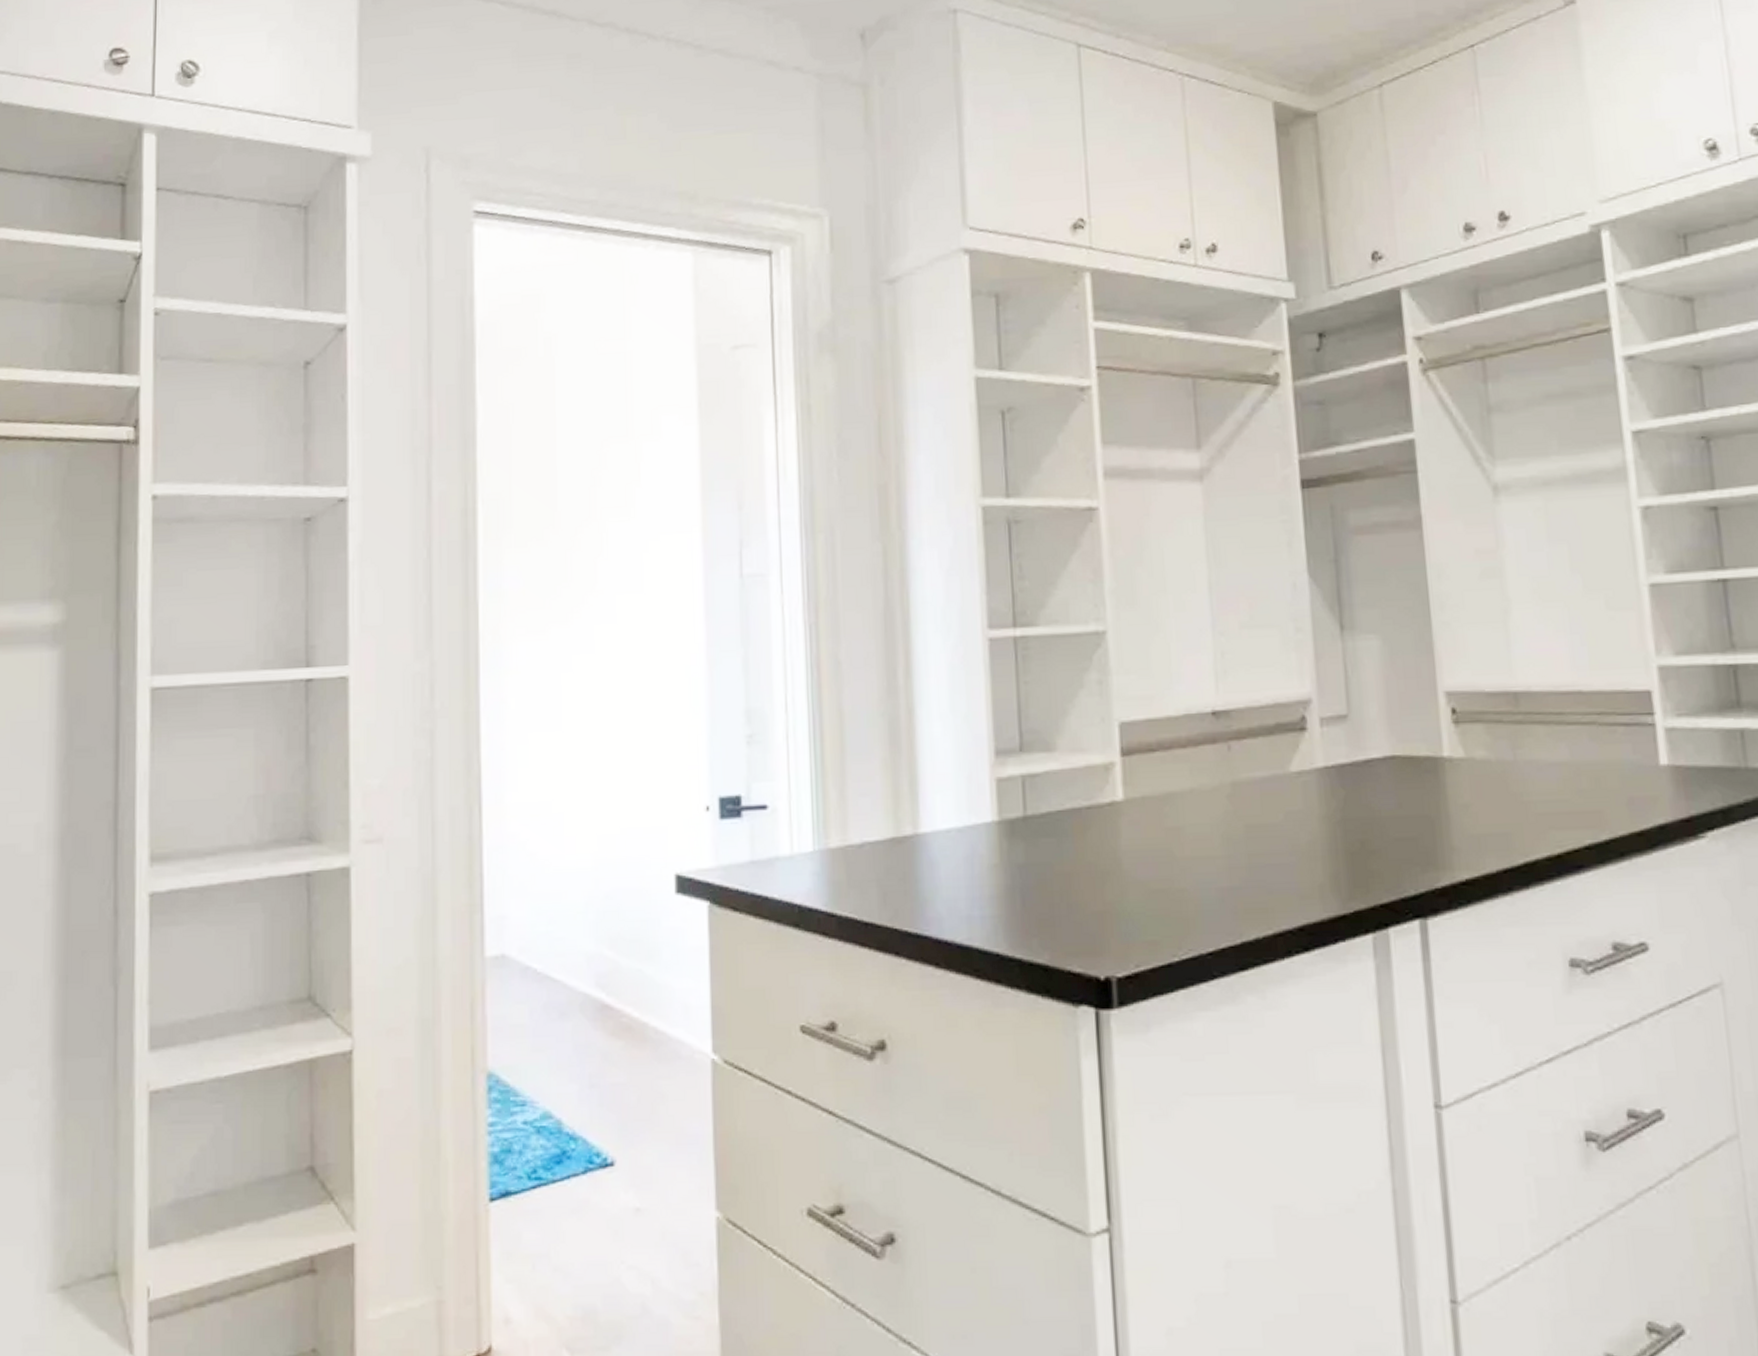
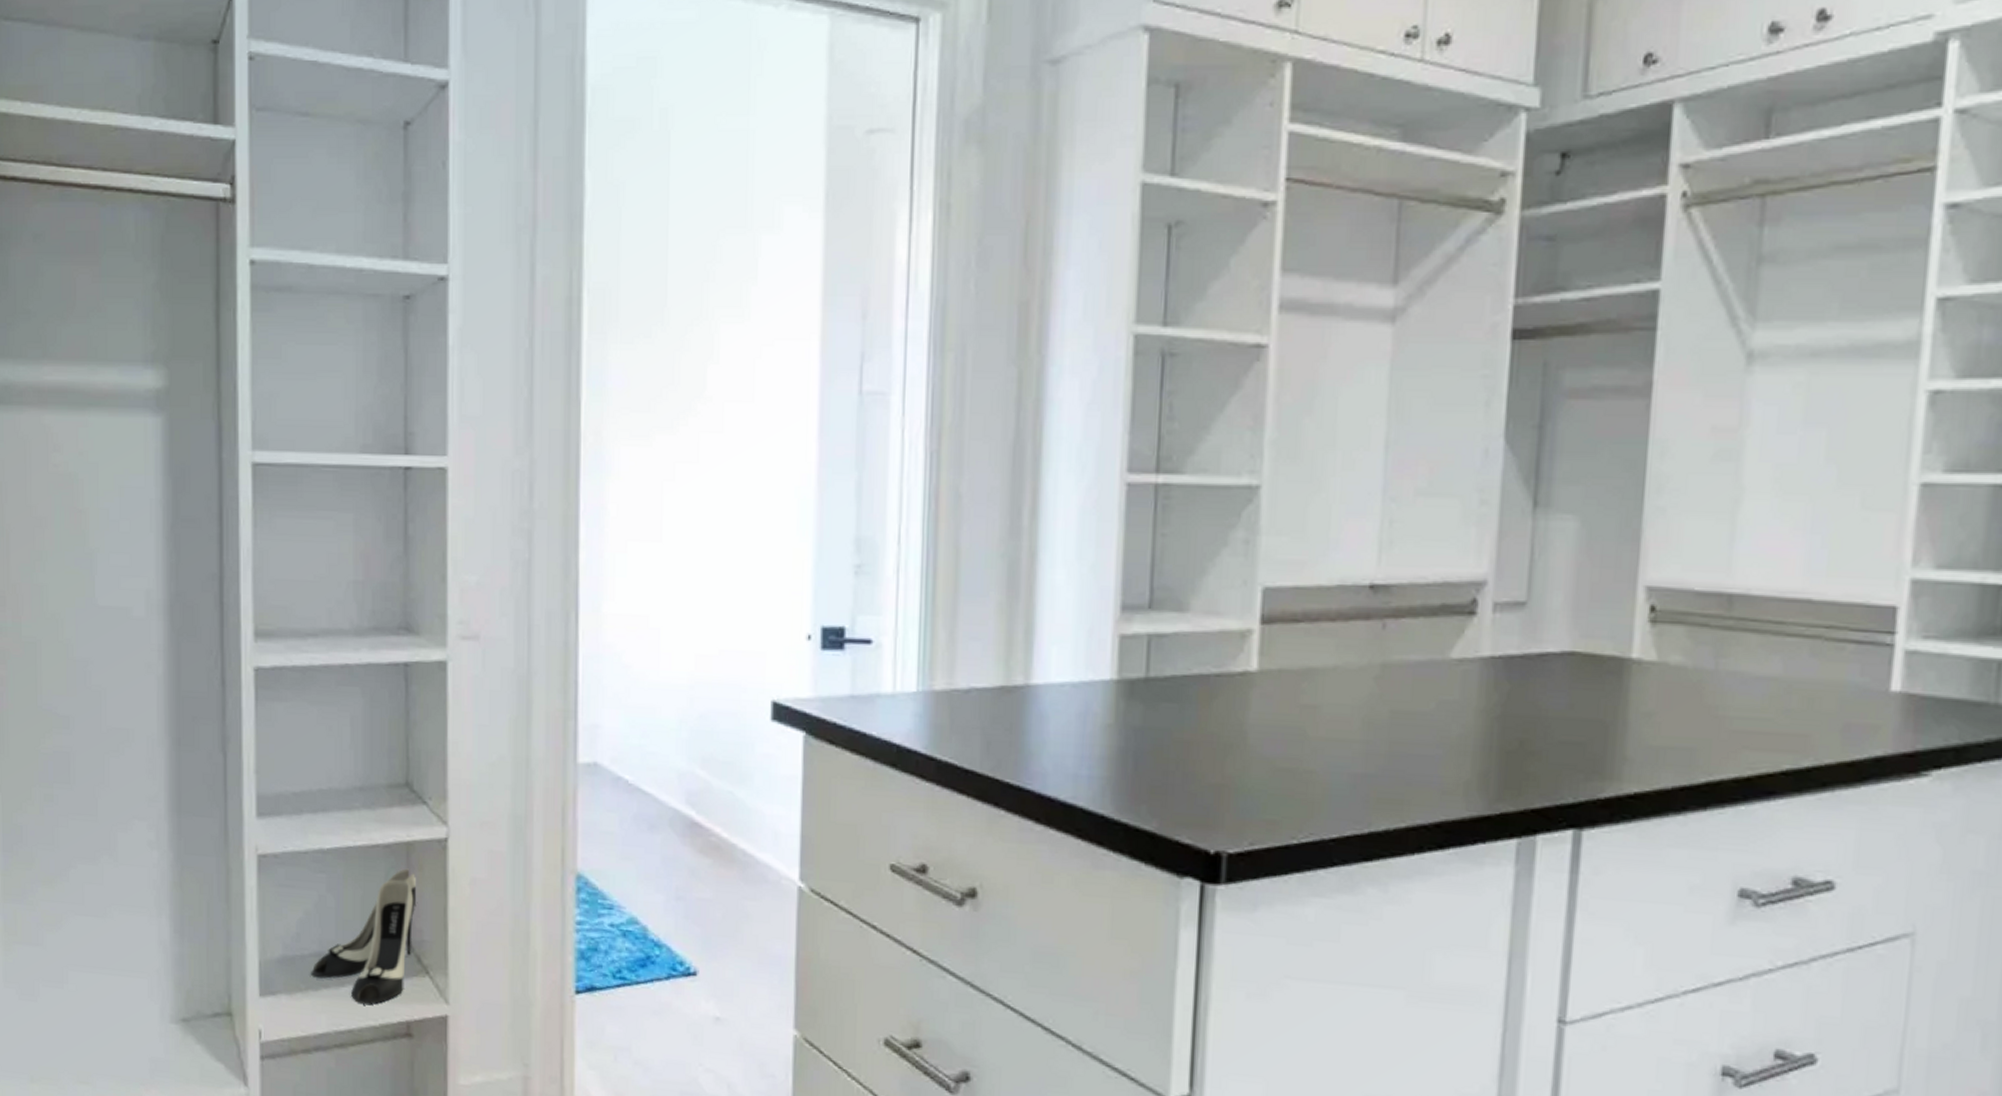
shoe: none [206,1087,322,1242] -> present [311,868,418,1004]

